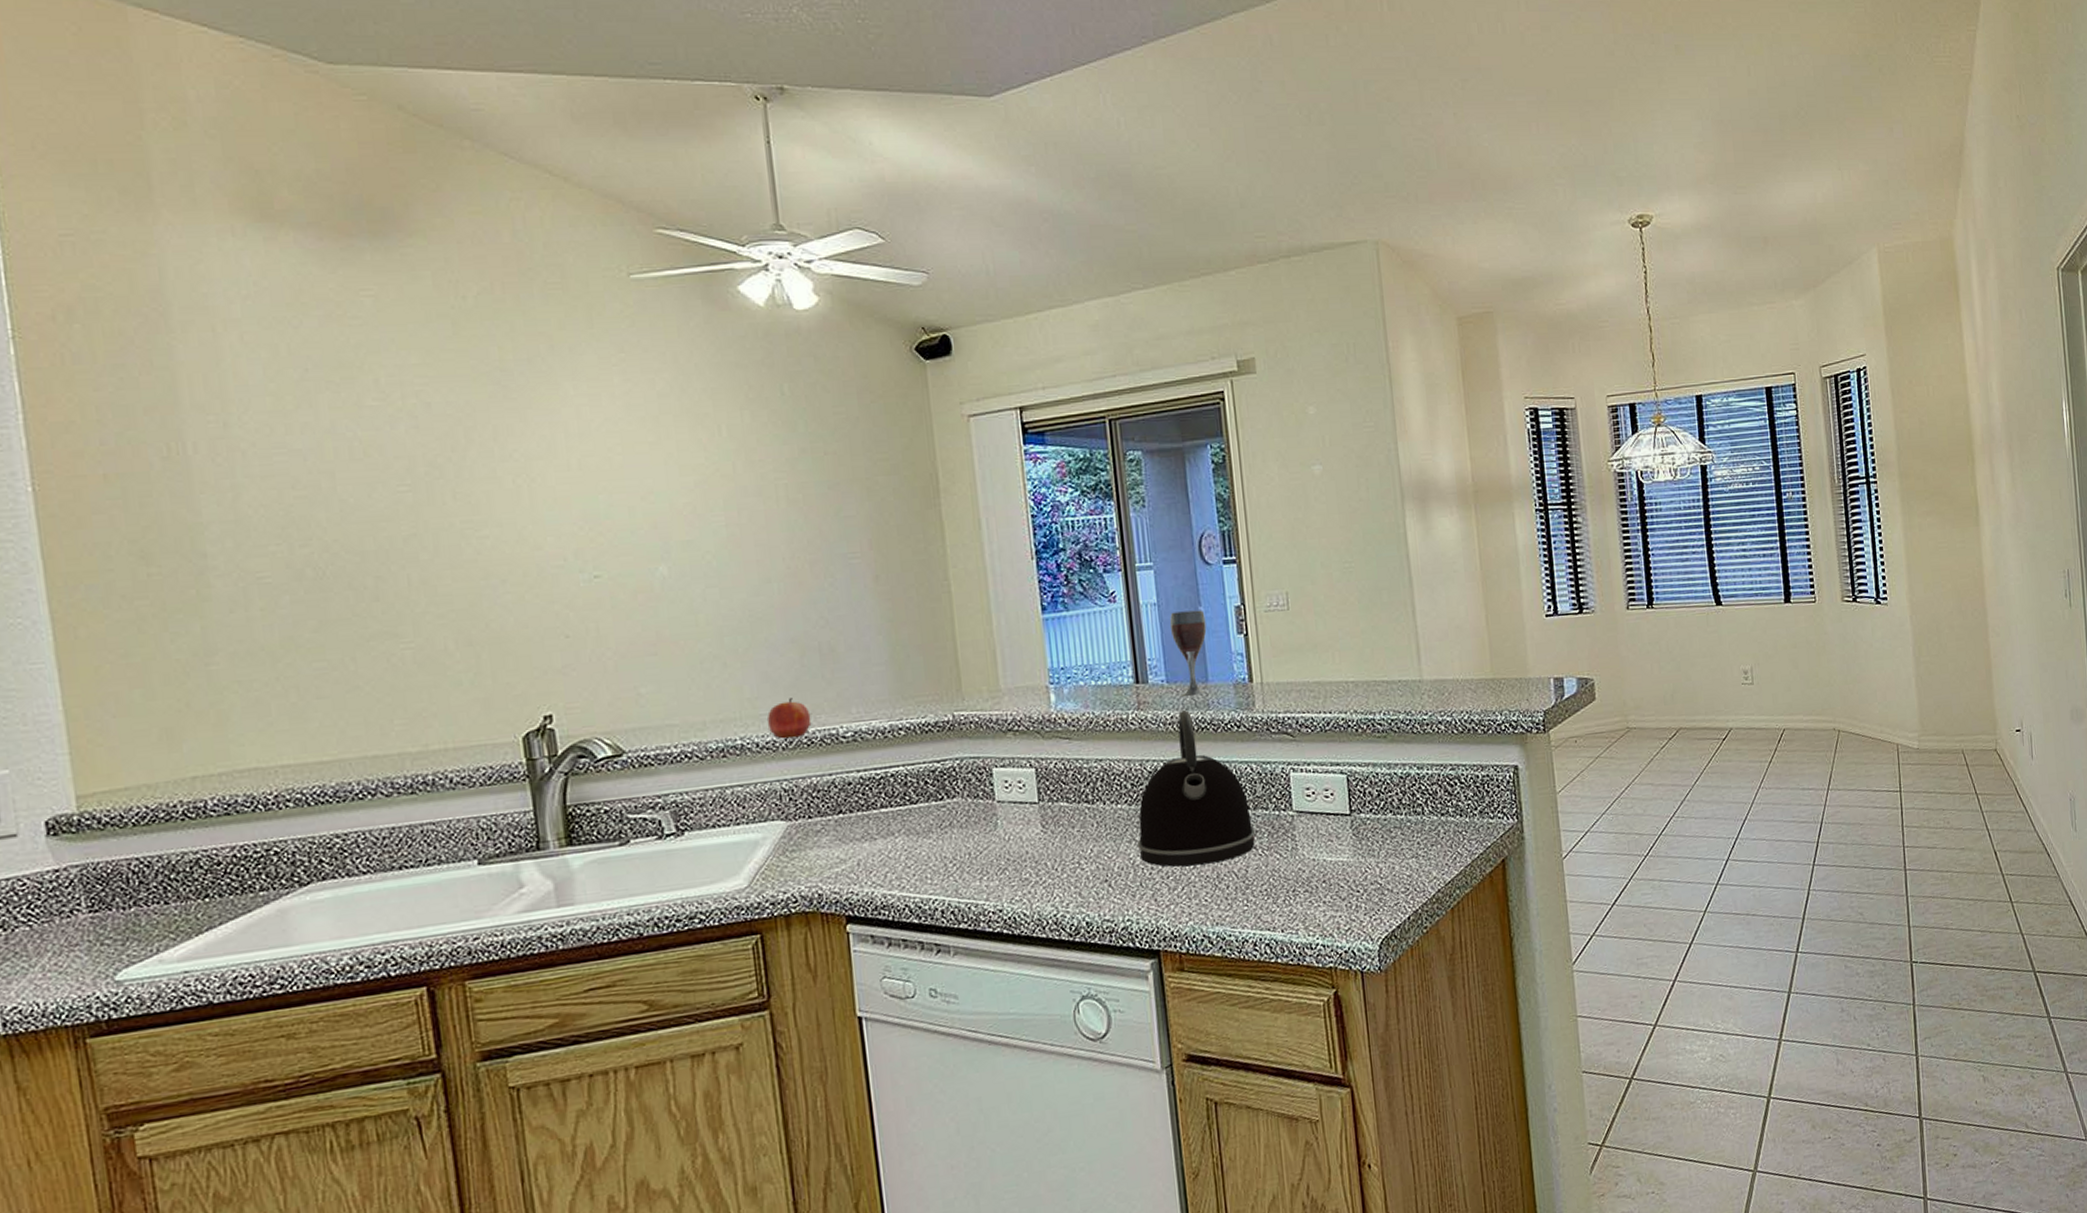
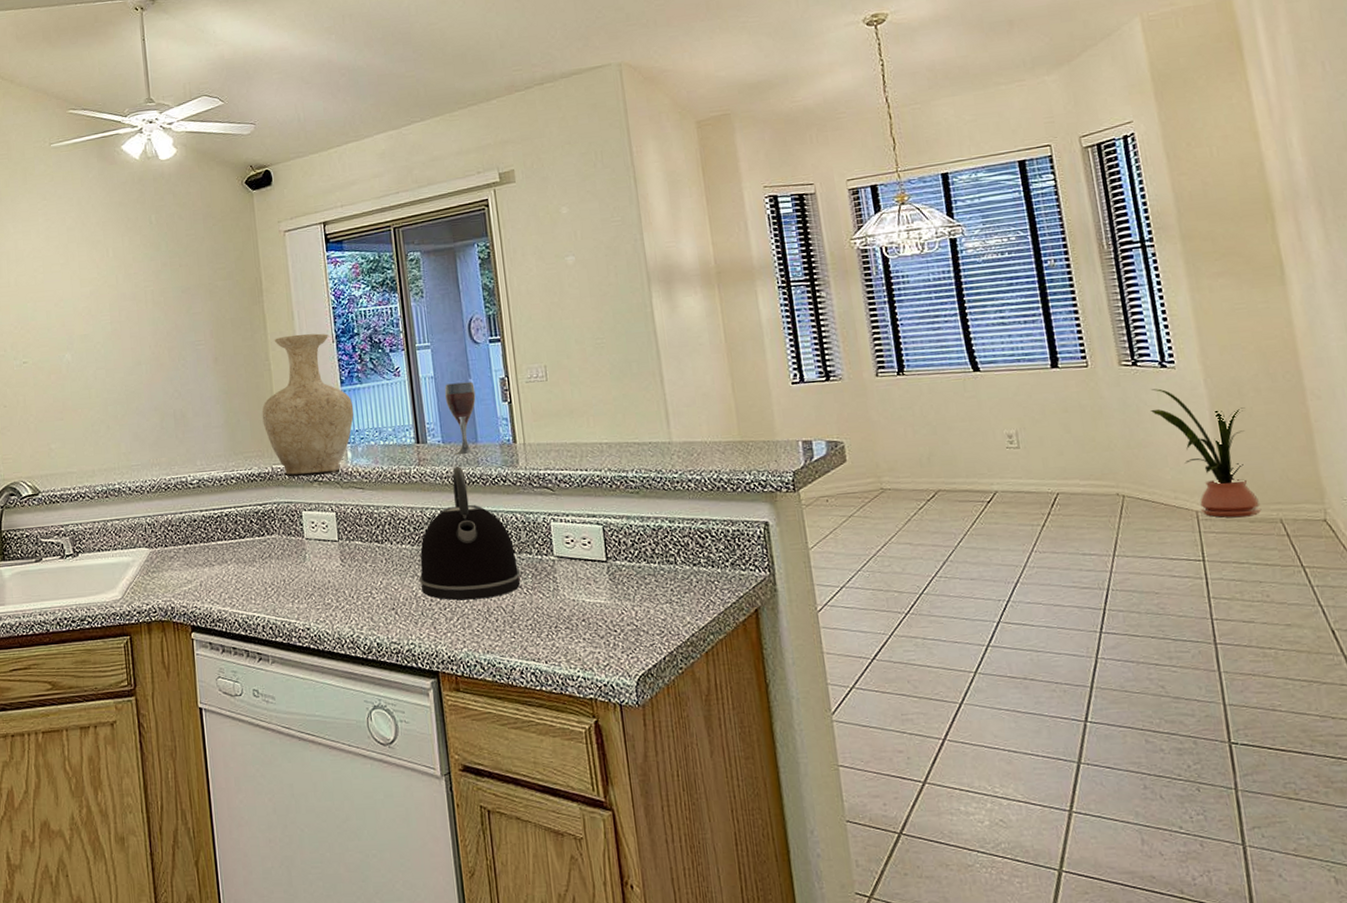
fruit: present [767,698,811,739] -> none [137,453,168,485]
vase: none [939,547,1059,727] -> present [262,333,354,477]
house plant: none [1865,625,1948,750] -> present [1150,388,1262,518]

